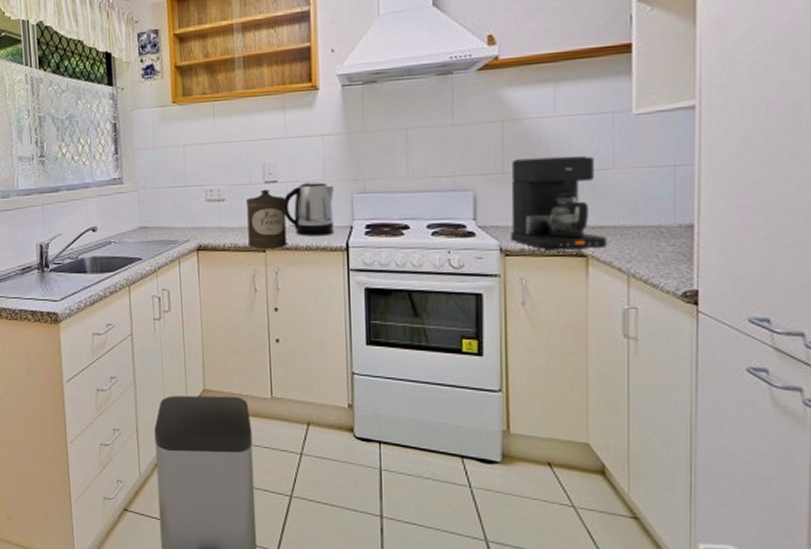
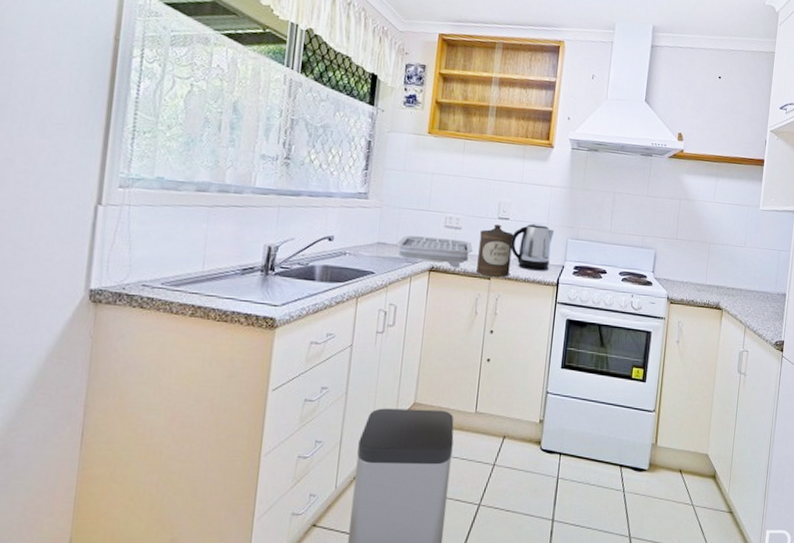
dish rack: none [158,213,242,245] -> present [395,235,473,267]
coffee maker: present [510,155,607,250] -> none [675,229,736,305]

